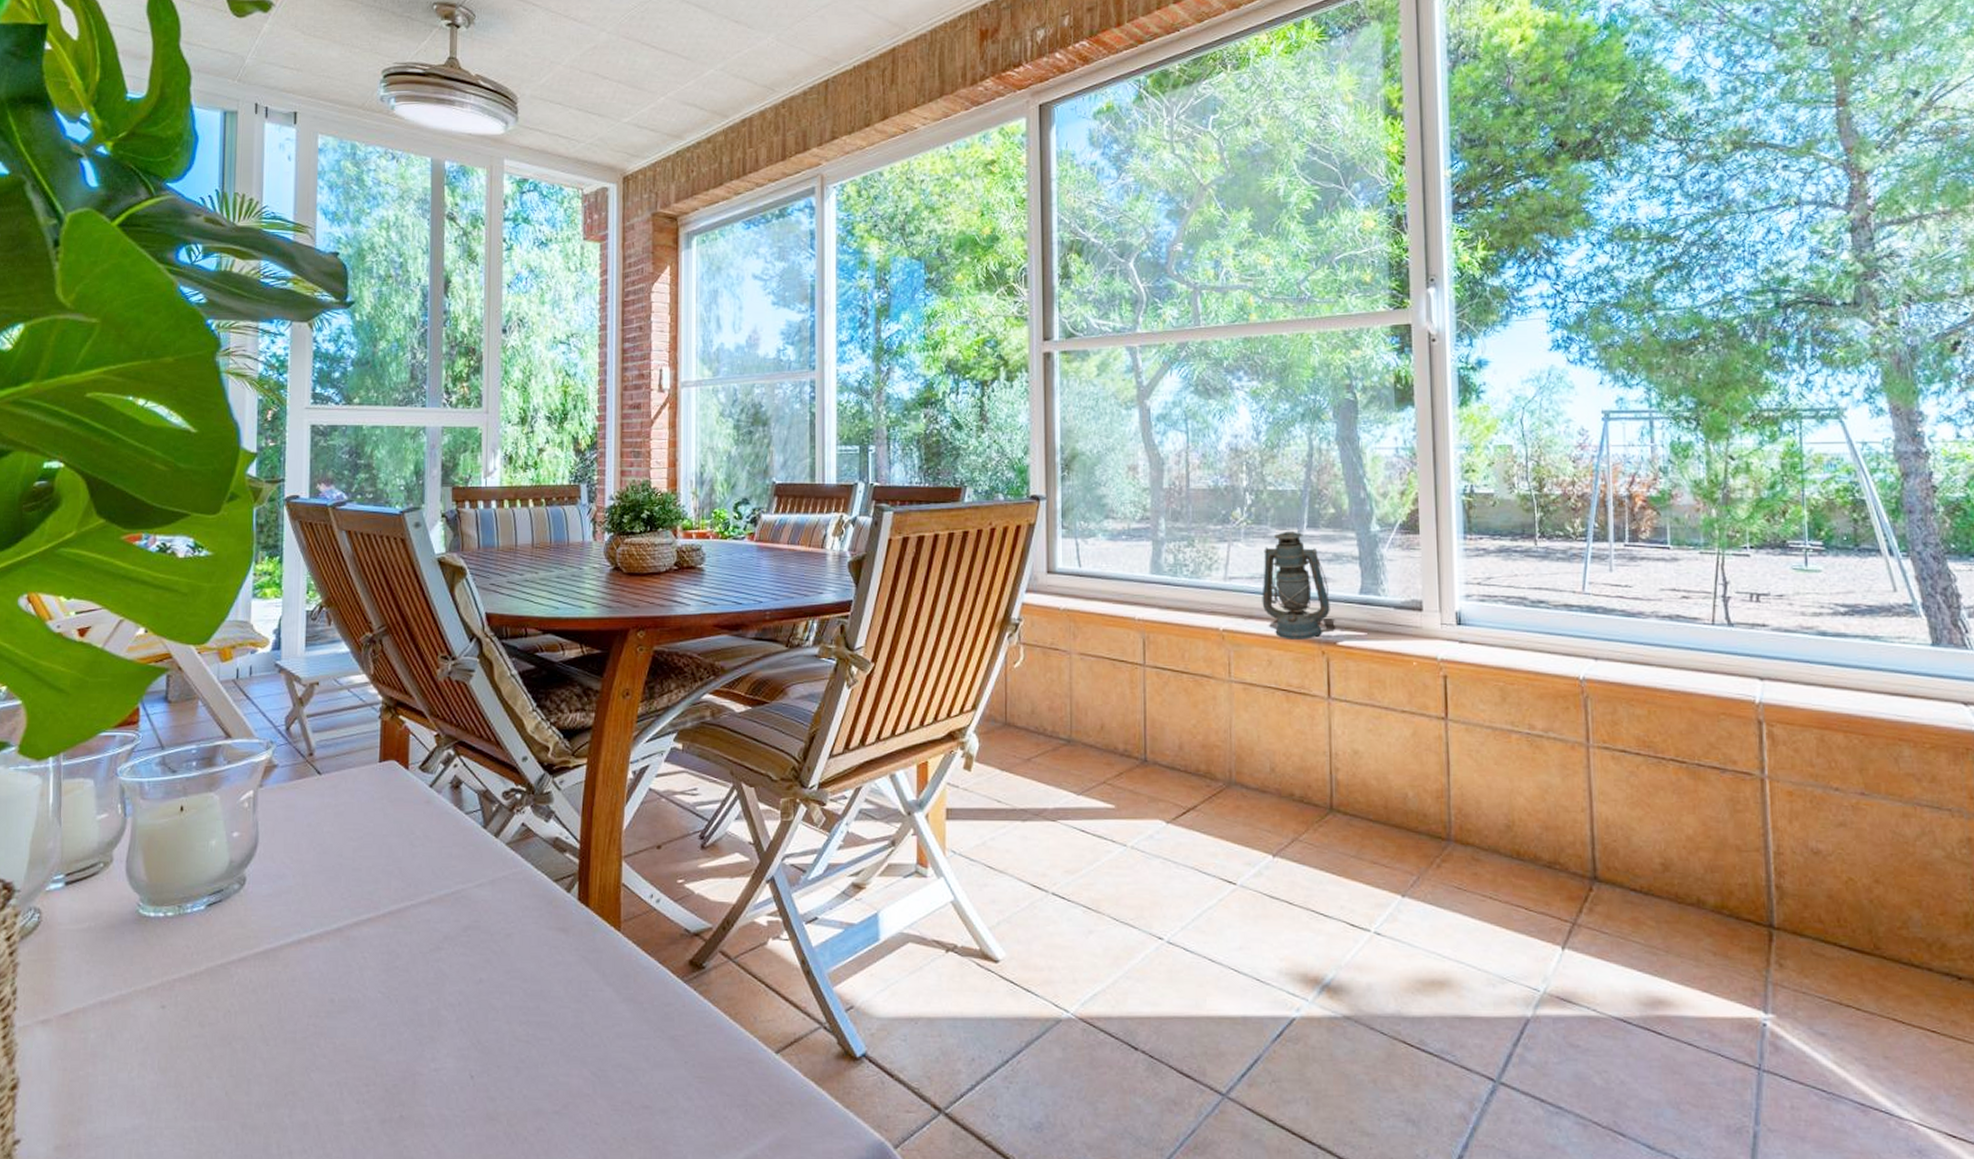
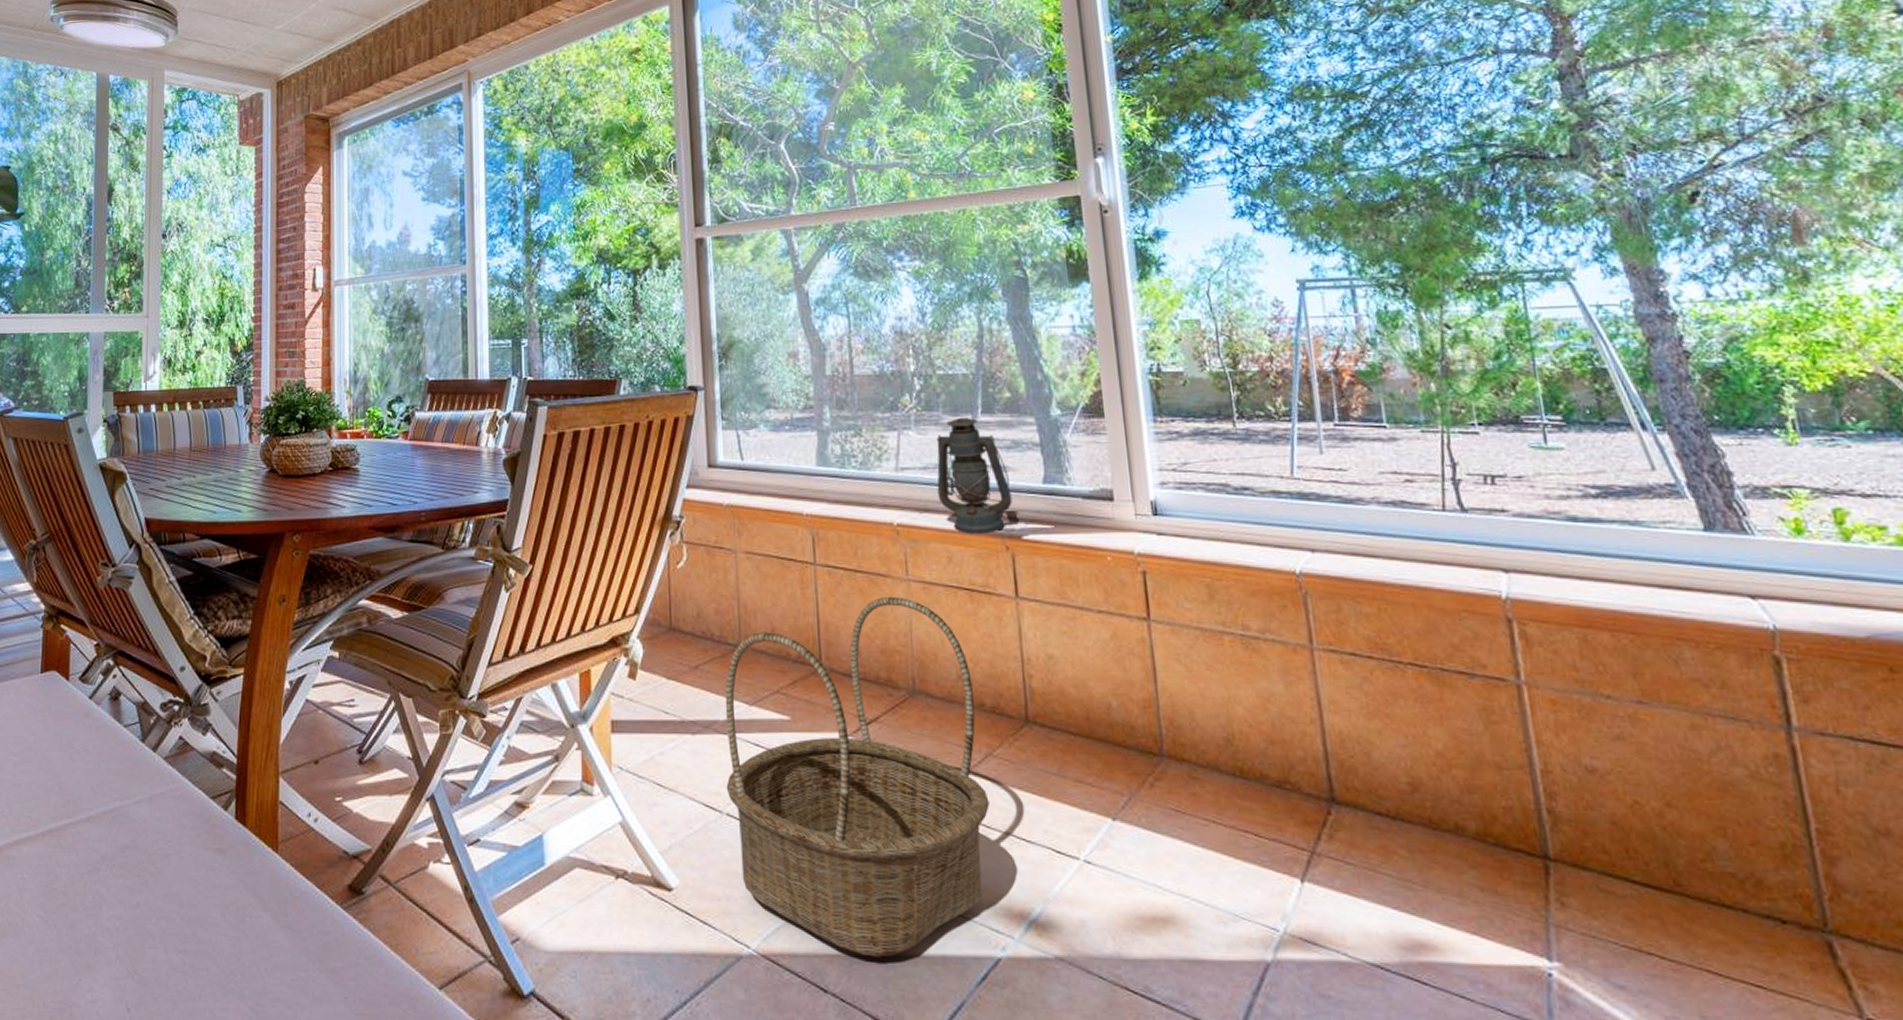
basket: none [1052,696,1293,1019] -> present [725,596,990,958]

